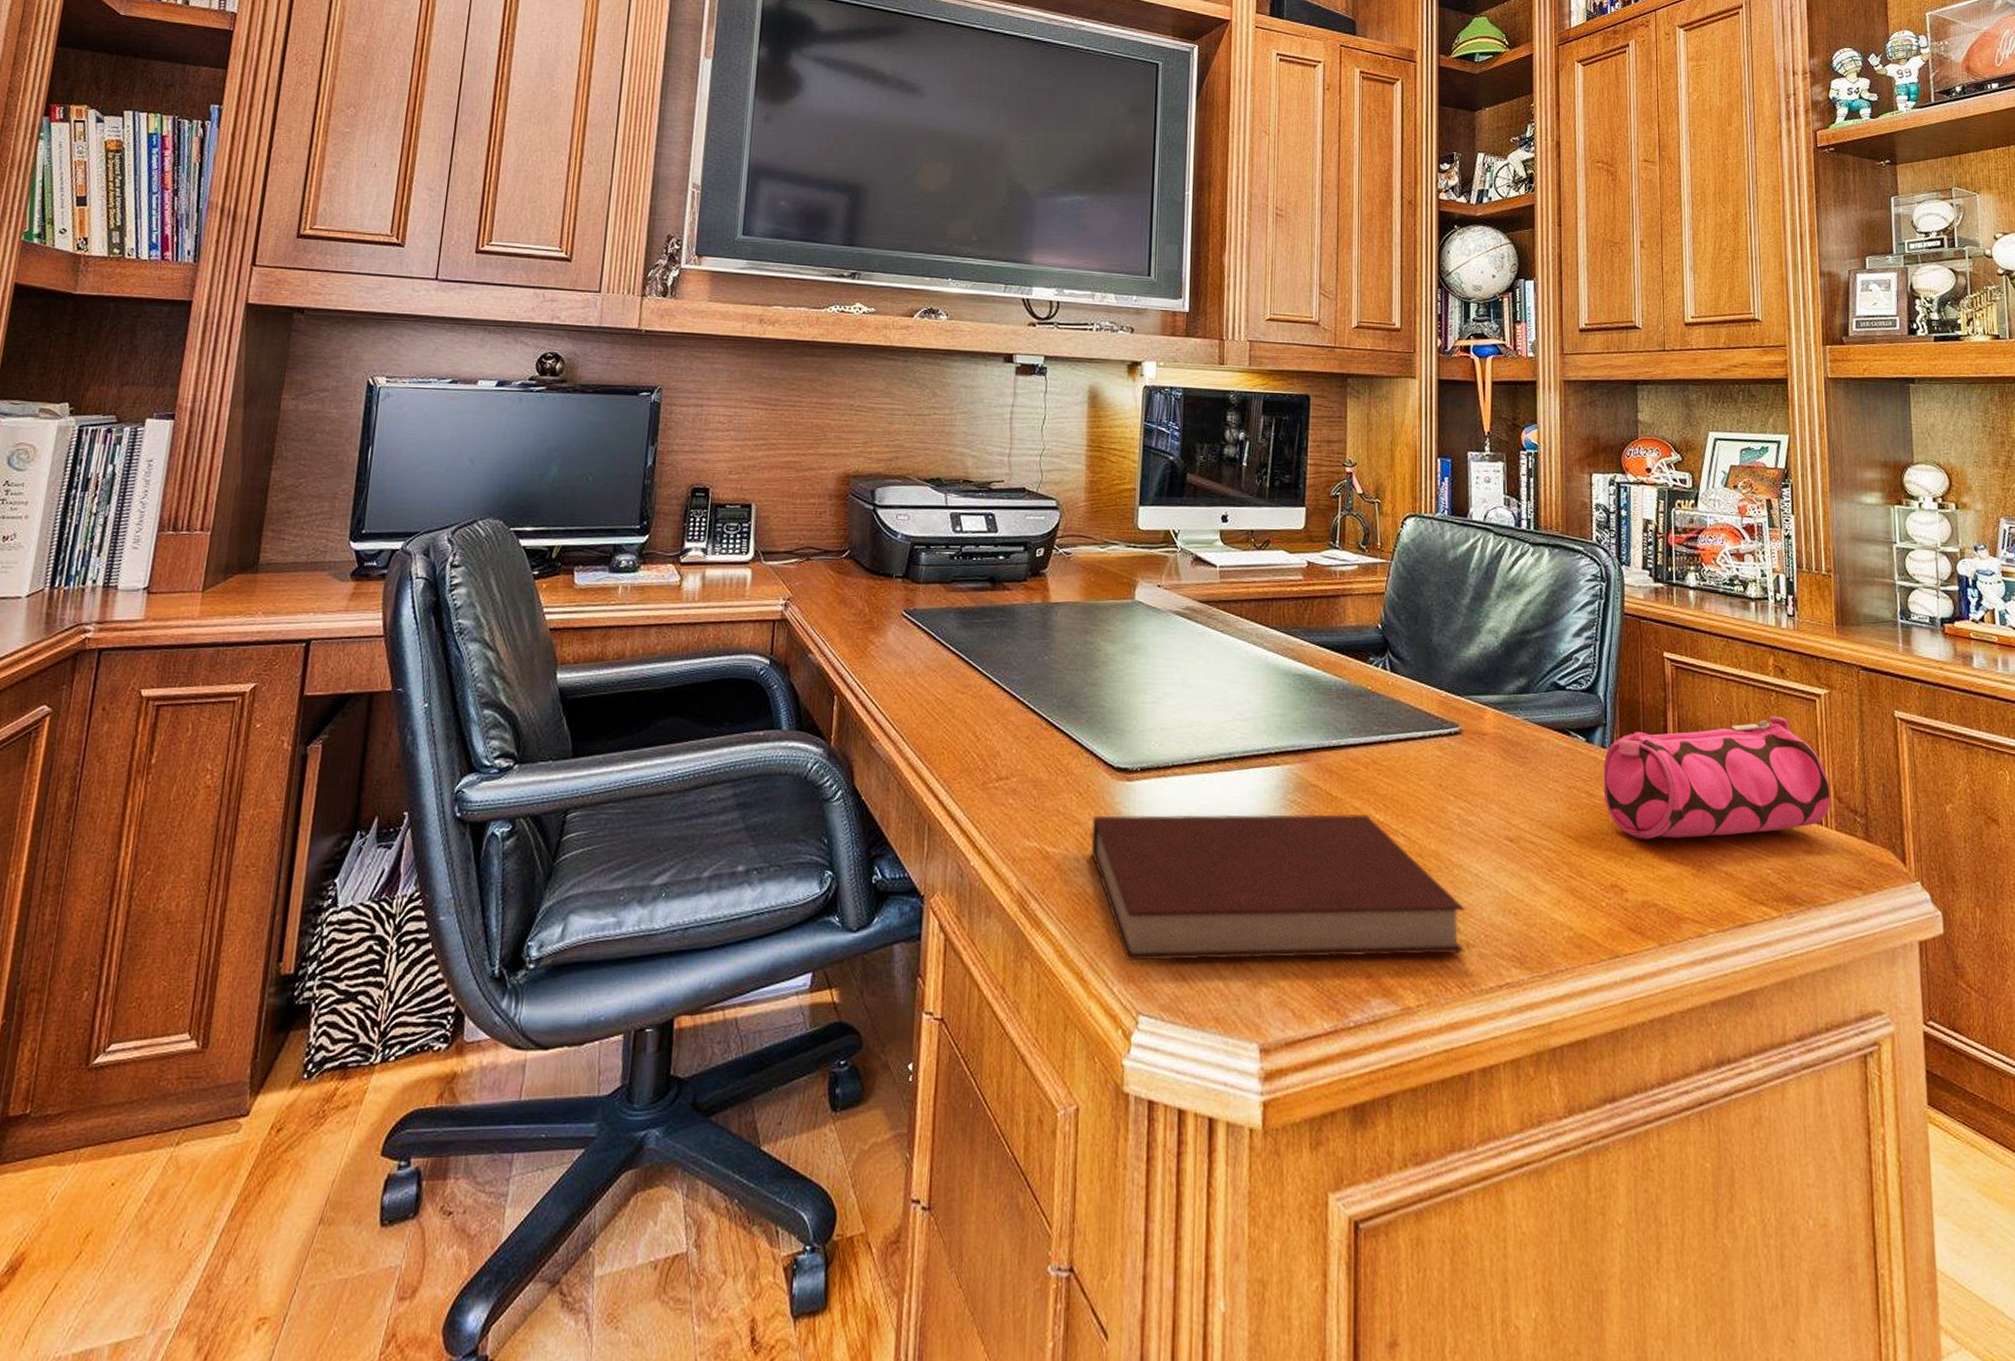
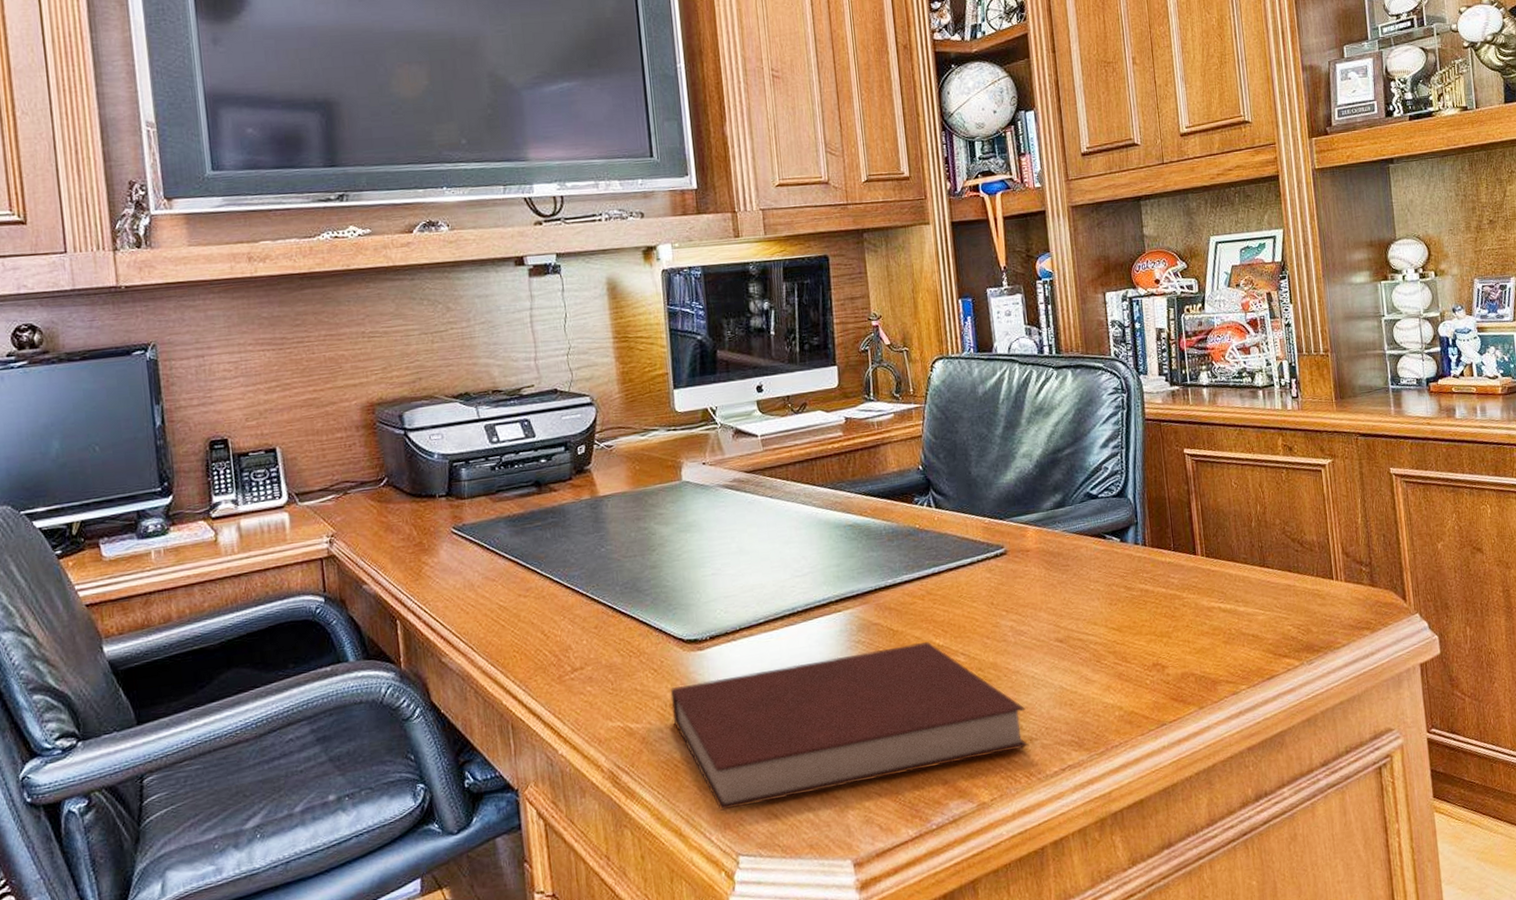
pencil case: present [1603,716,1830,840] -> none [1138,490,1339,620]

